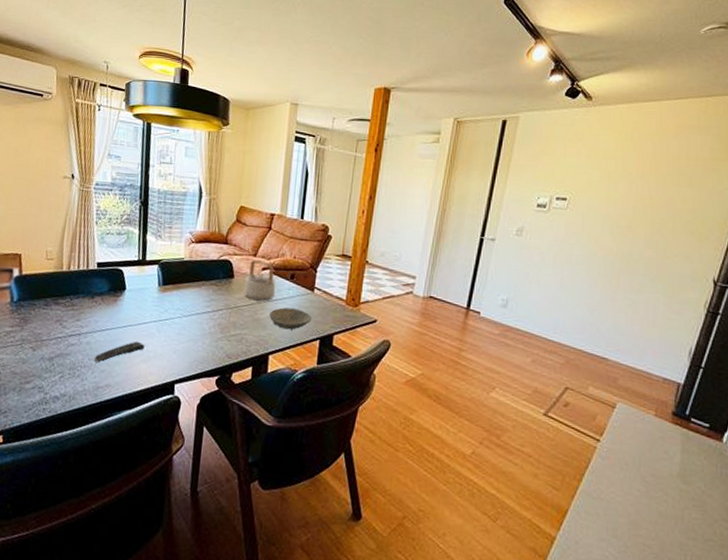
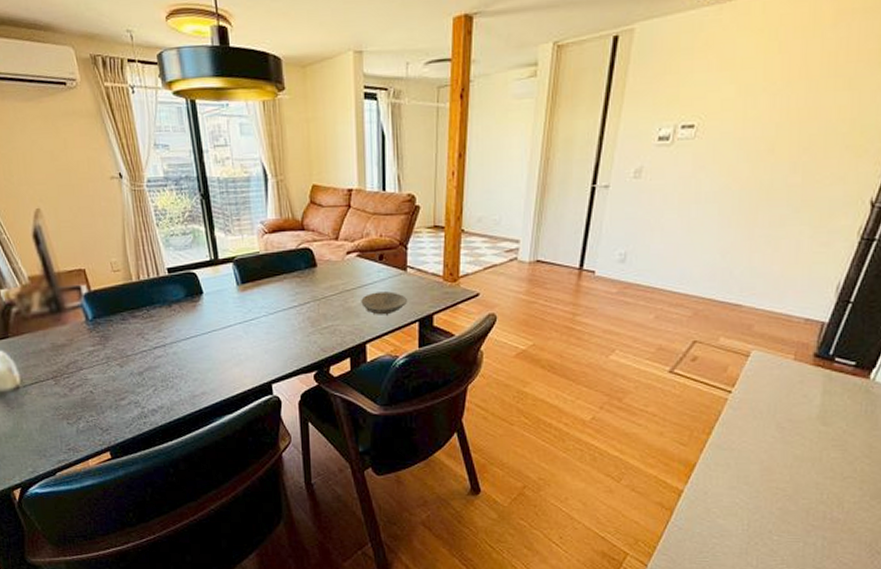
remote control: present [93,341,145,363] -> none [183,345,234,372]
teapot: present [244,259,275,301] -> none [329,243,363,288]

